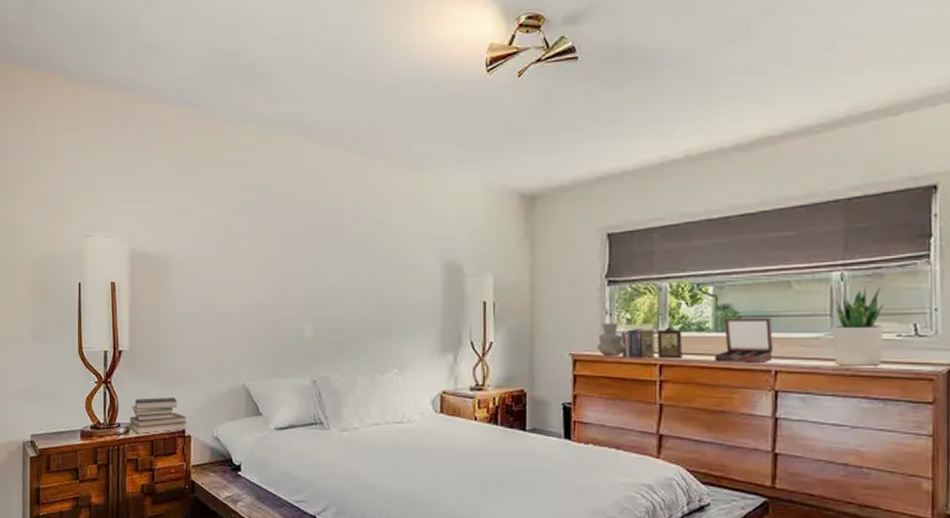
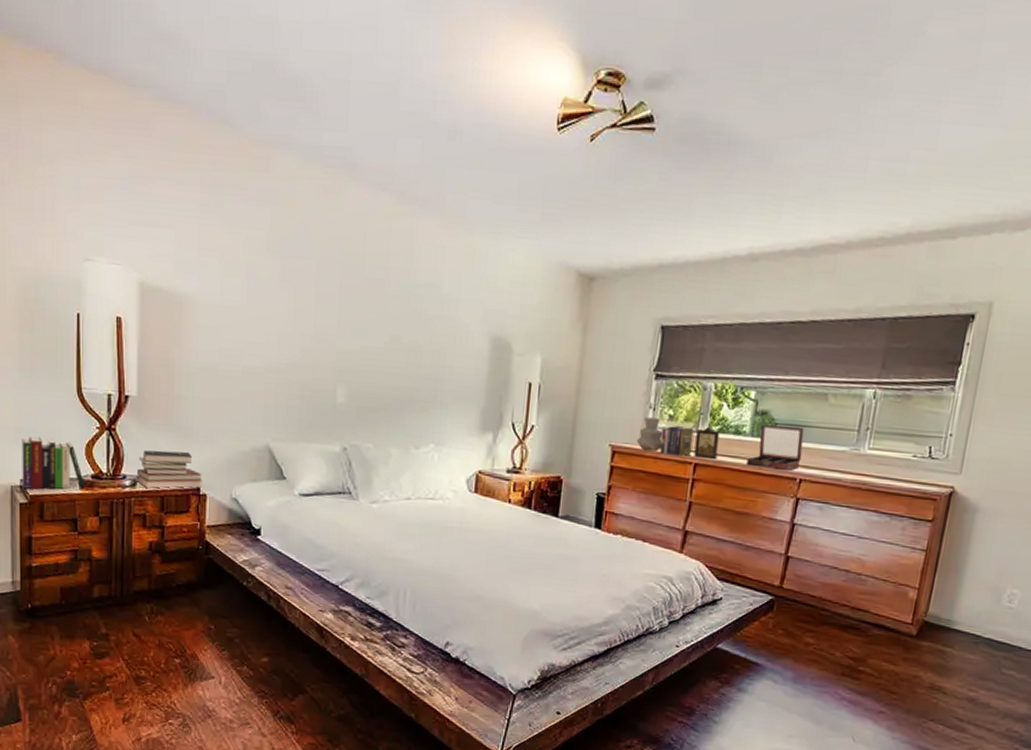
books: none [32,395,86,444] -> present [22,436,86,490]
planter: present [833,287,884,367] -> none [854,407,907,483]

